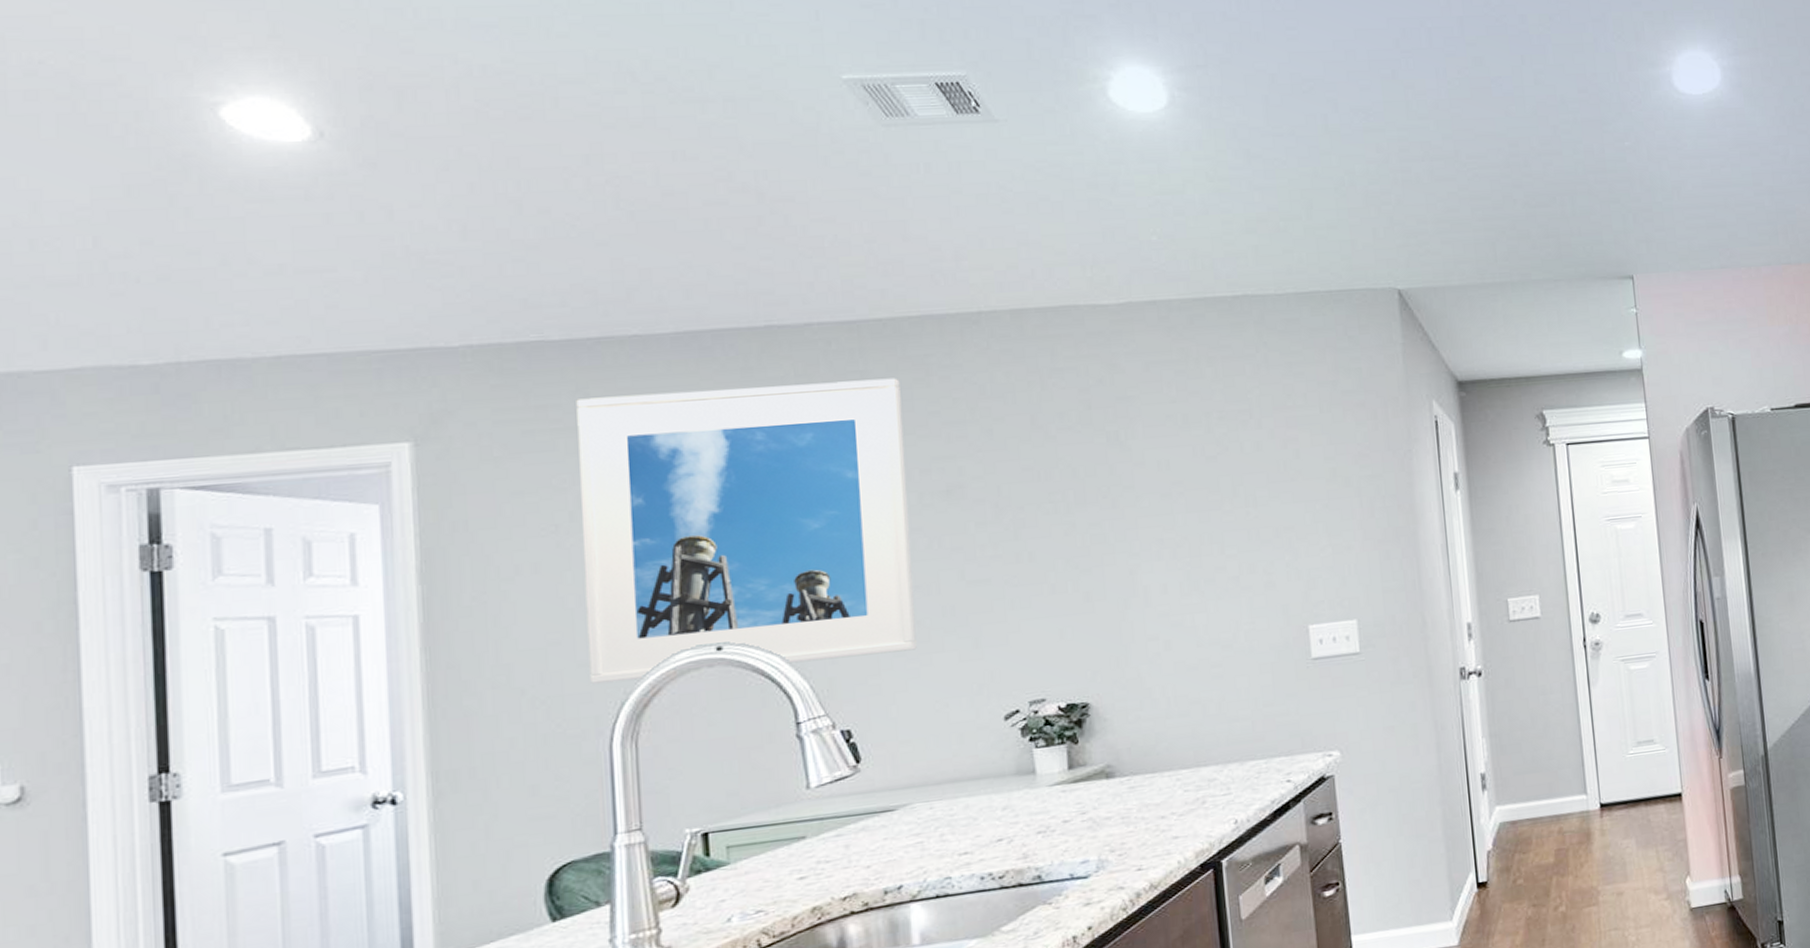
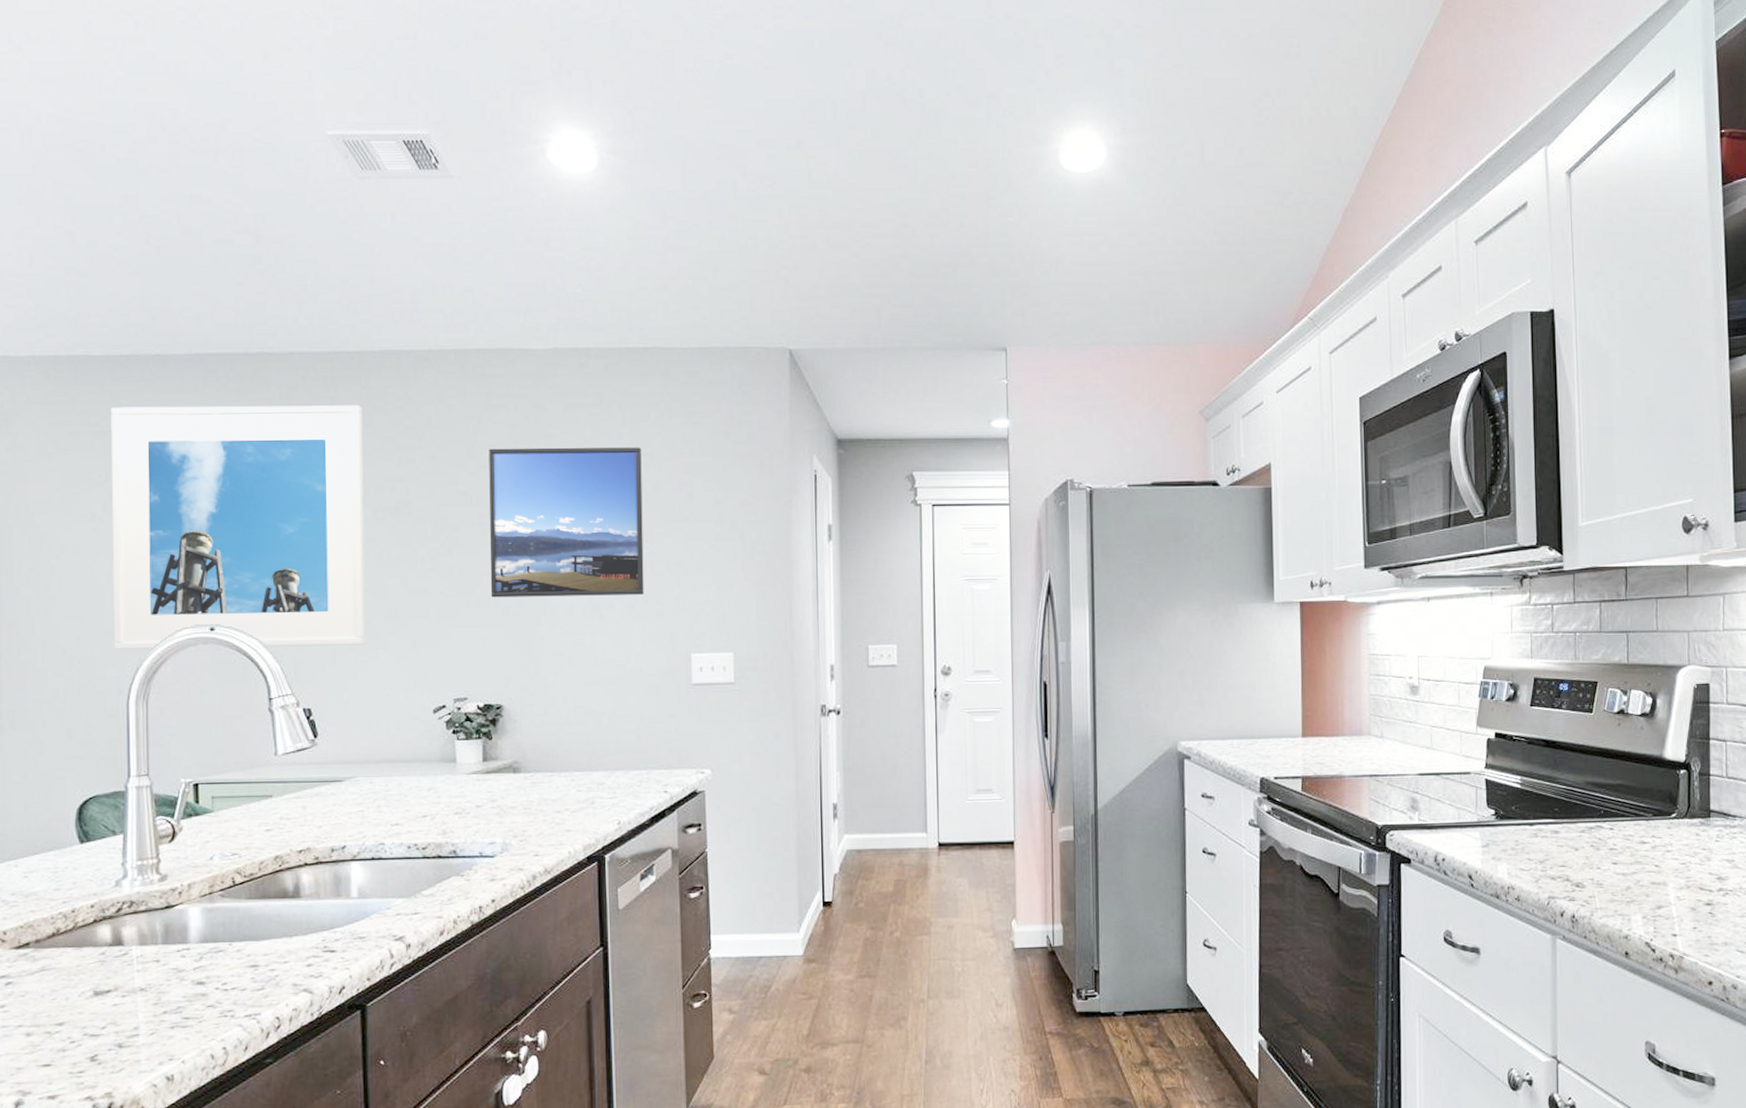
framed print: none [1056,404,1250,583] -> present [489,447,644,598]

